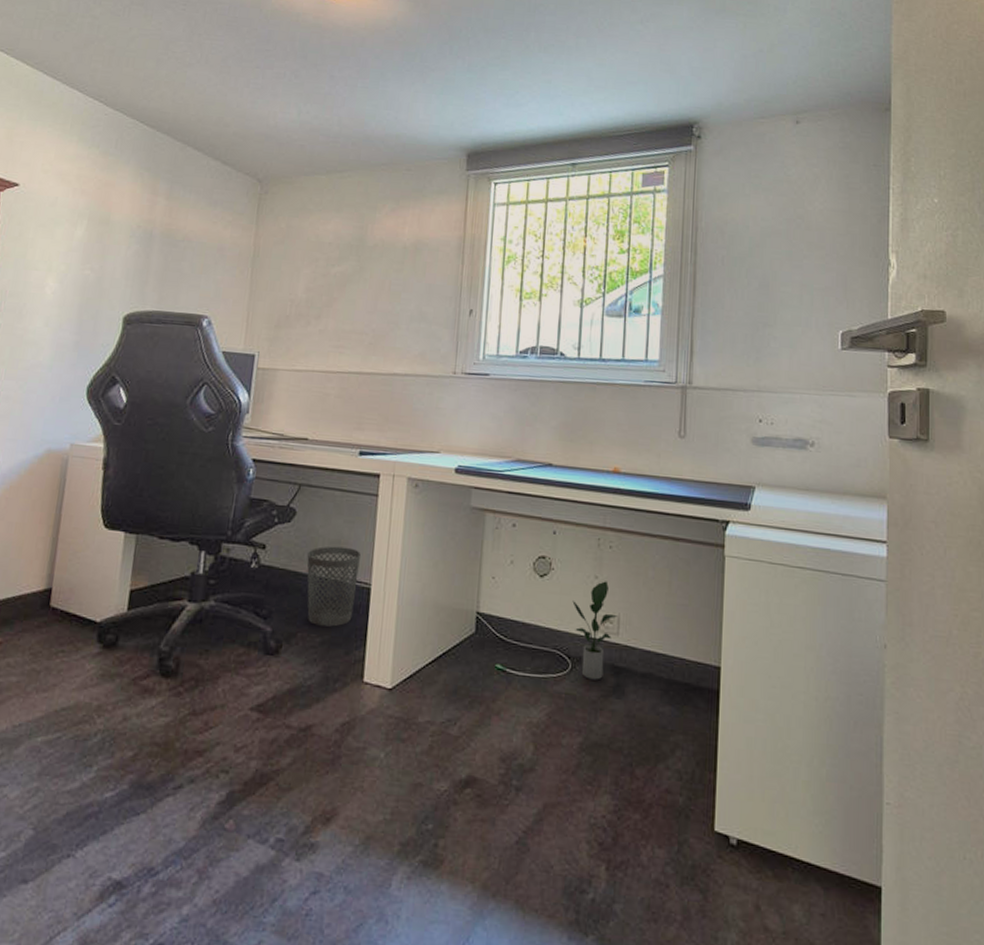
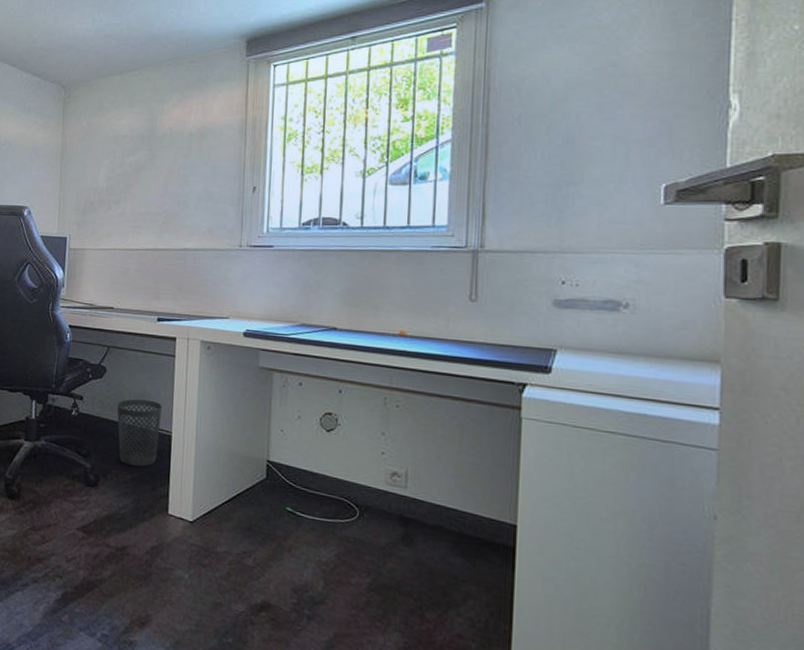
potted plant: present [572,581,619,680] -> none [359,437,406,529]

